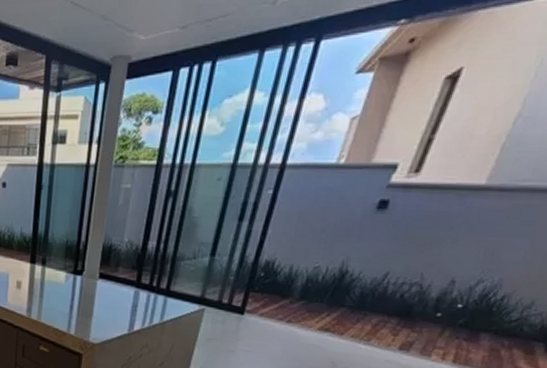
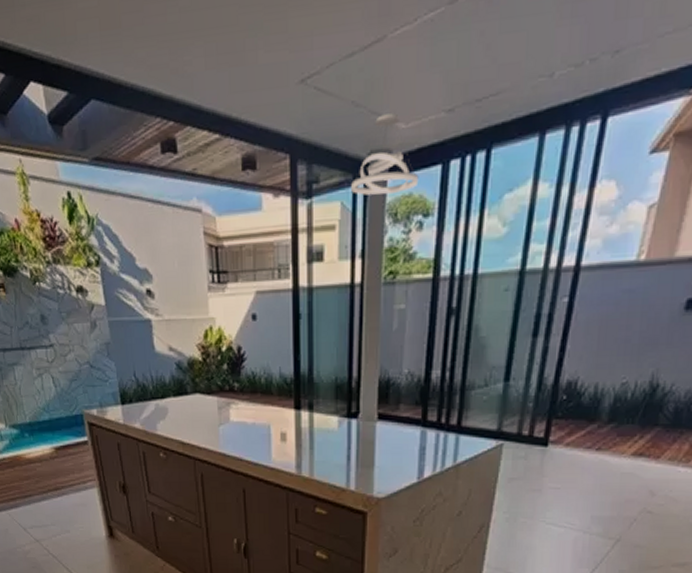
pendant light: none [94,27,152,93] -> present [351,113,419,195]

